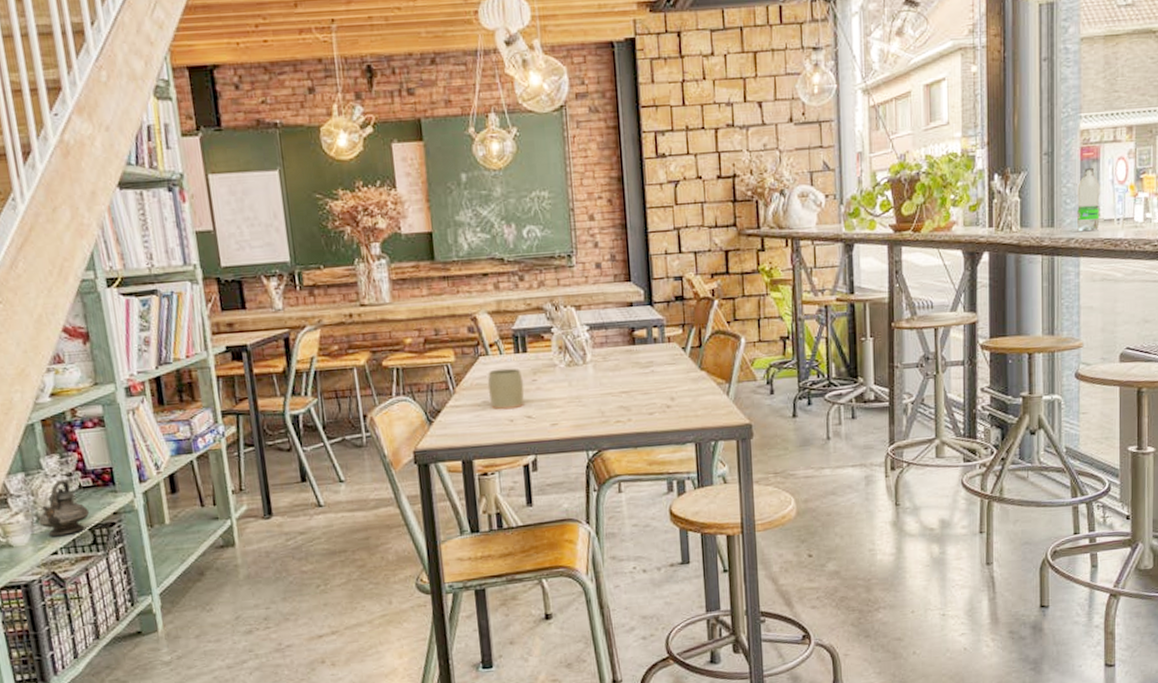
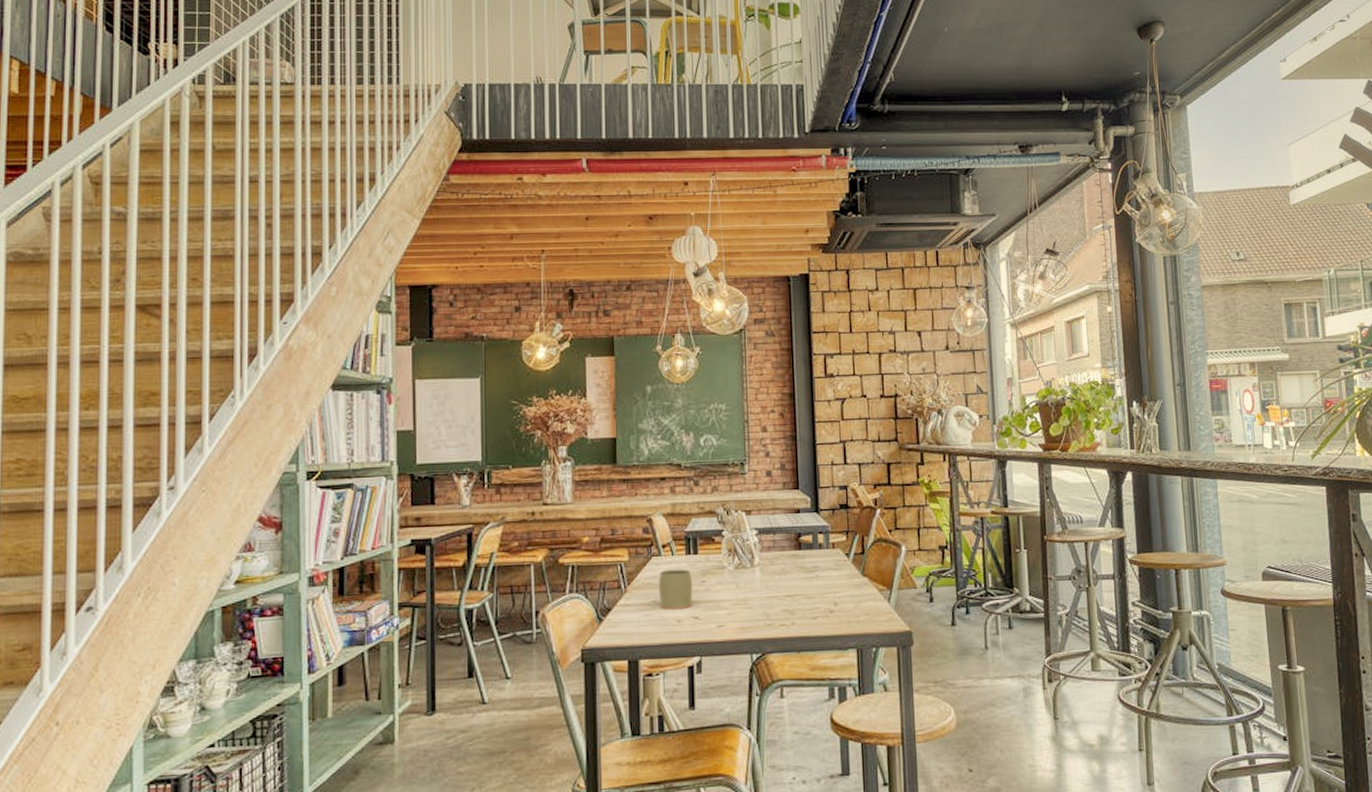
teapot: present [38,480,90,536] -> none [201,668,254,727]
bottle: present [1077,167,1100,232] -> none [1209,398,1233,456]

